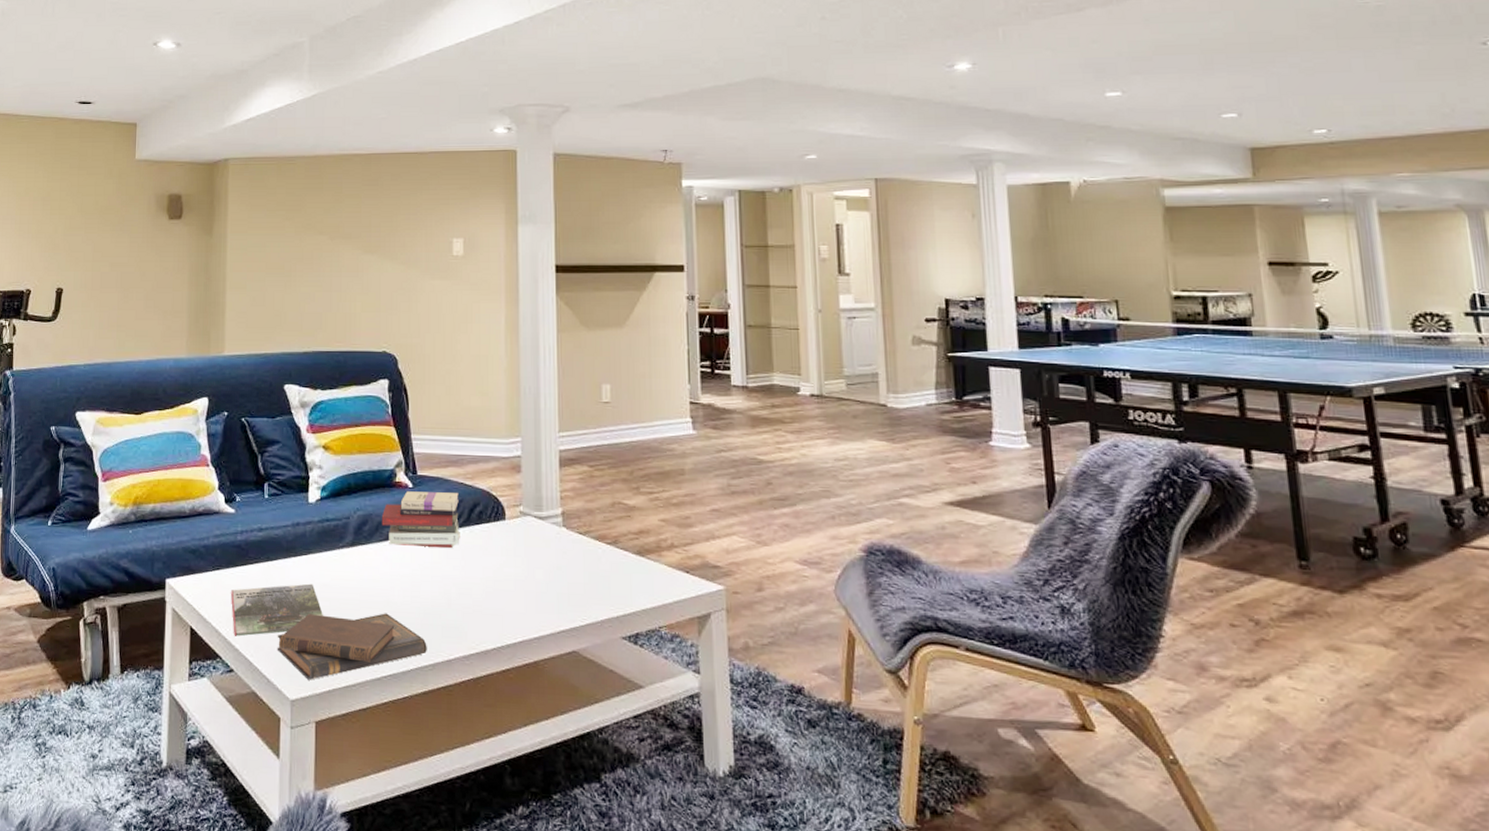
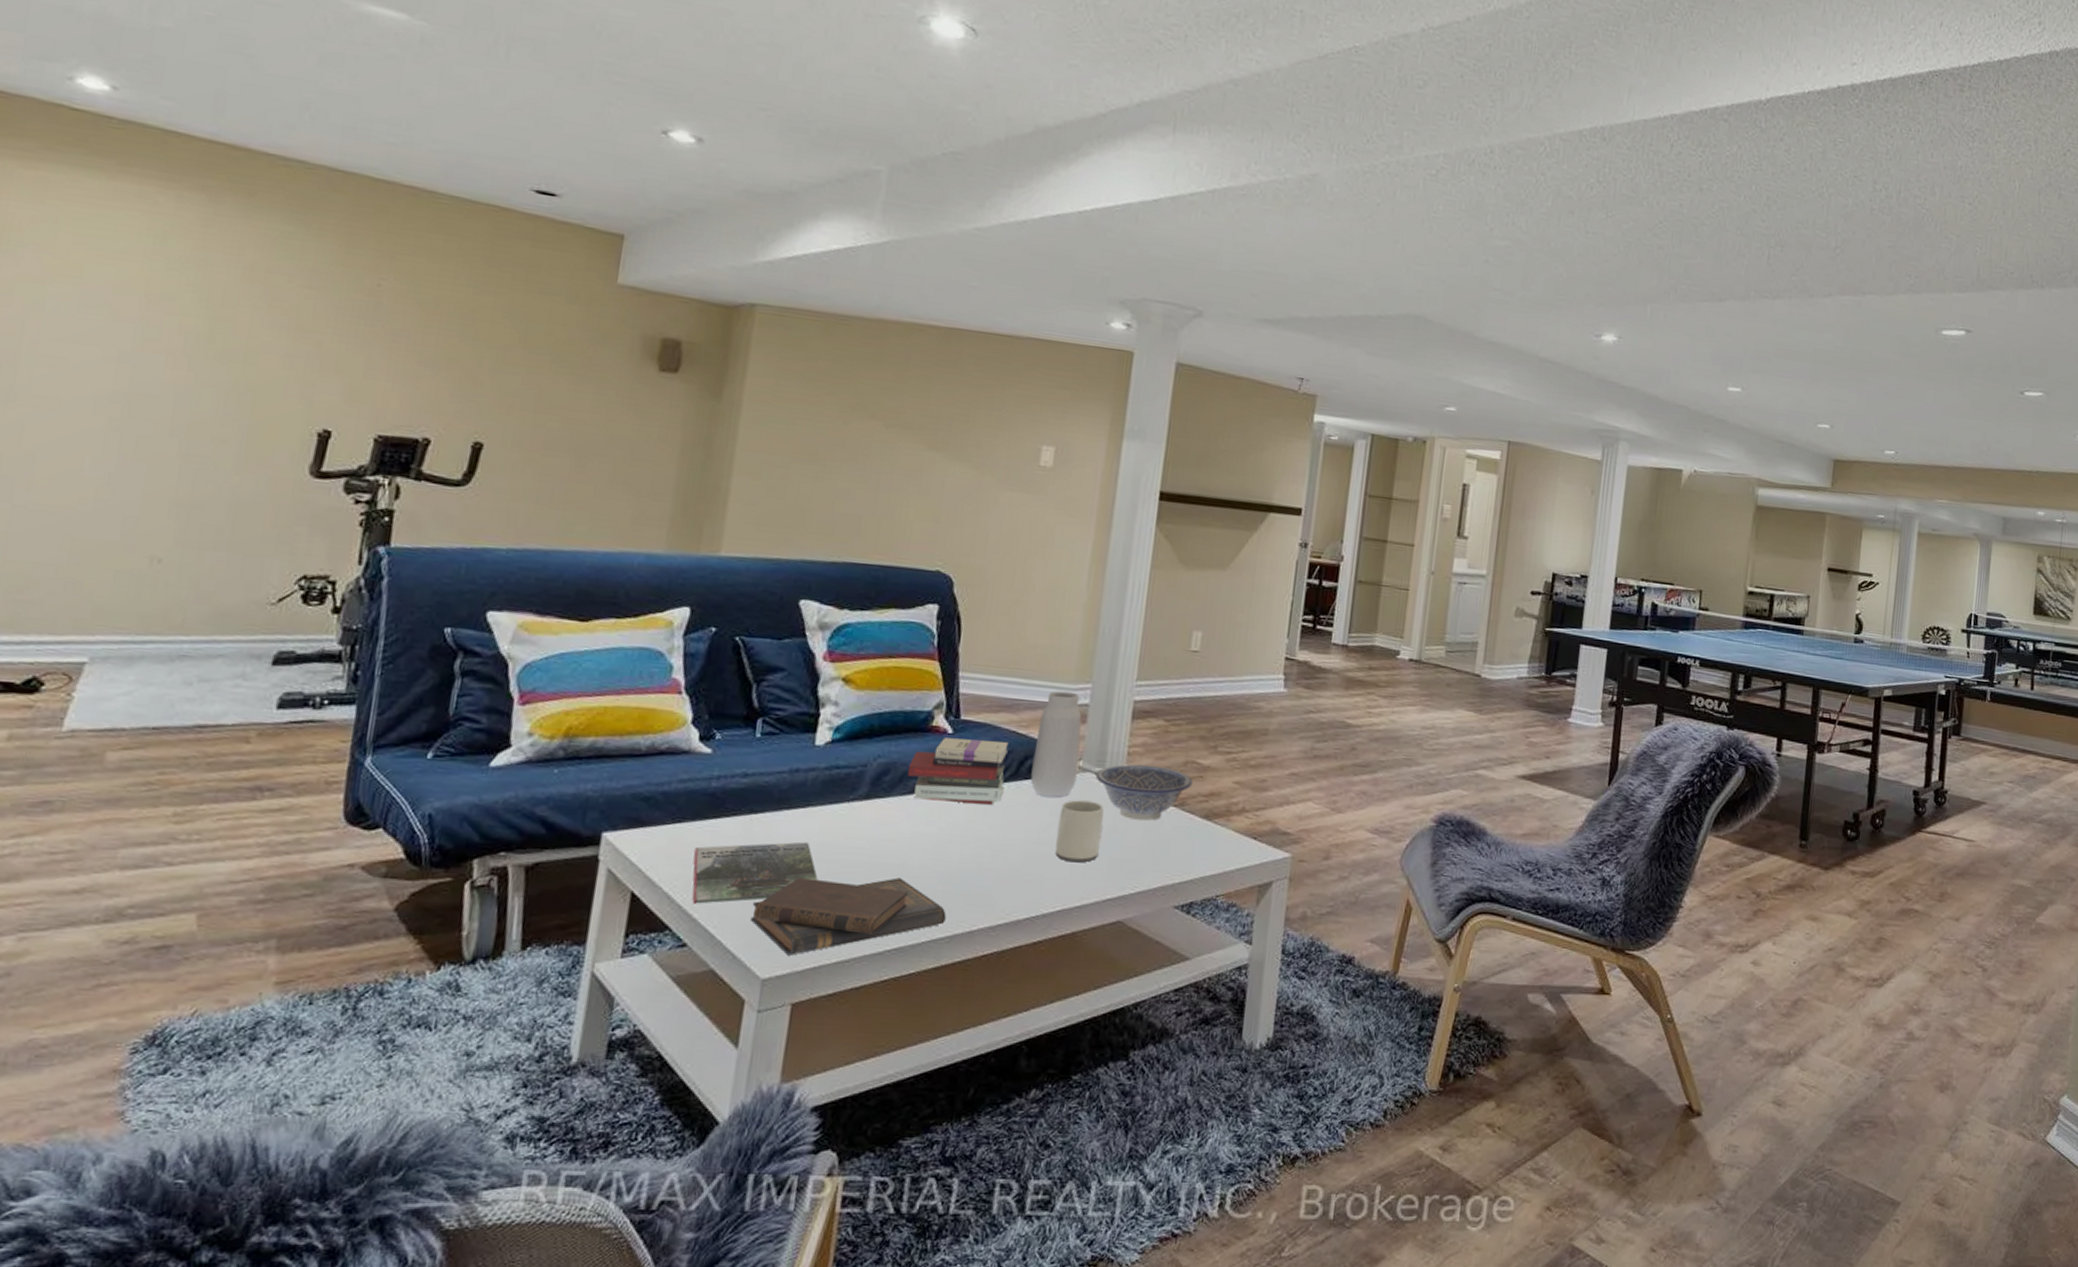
vase: none [481,445,520,541] -> present [1030,690,1082,799]
mug: none [509,541,549,598] -> present [1055,800,1104,863]
decorative bowl: none [536,507,622,558] -> present [1096,764,1194,821]

